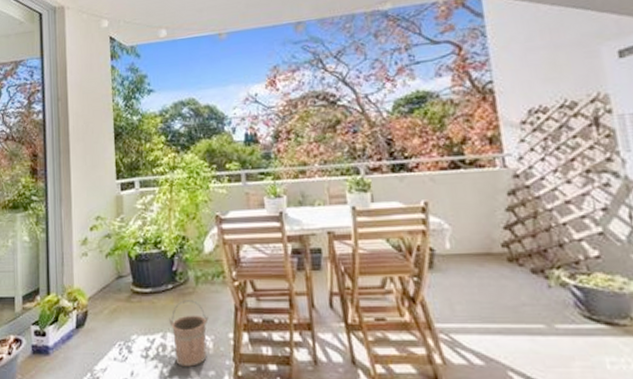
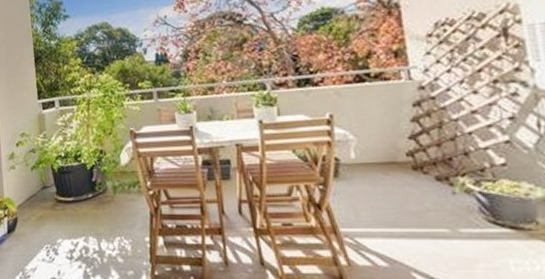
bucket: present [169,300,209,367] -> none [90,208,126,267]

